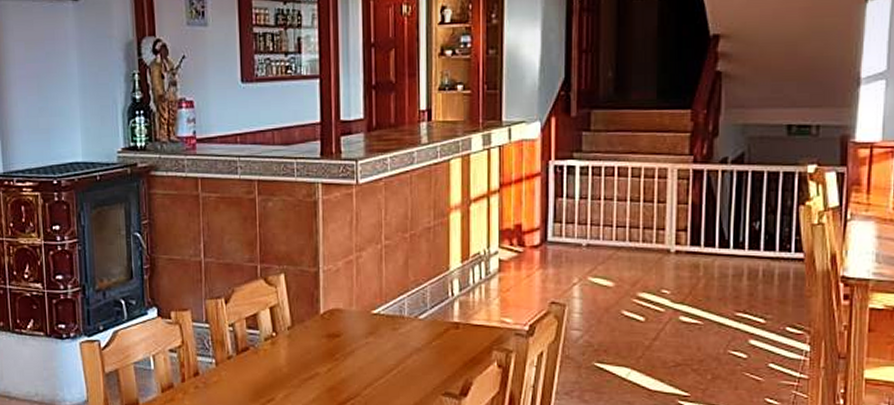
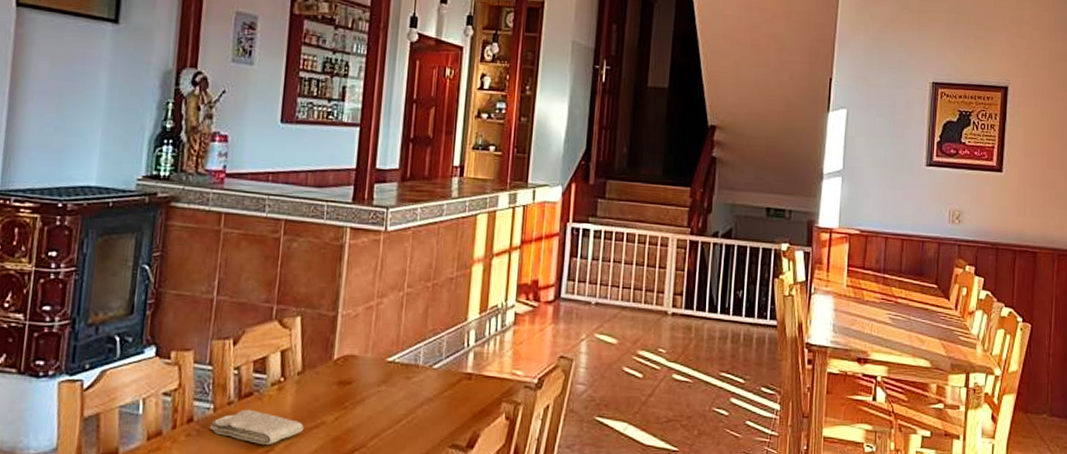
washcloth: none [214,362,300,396] -> present [209,409,304,446]

